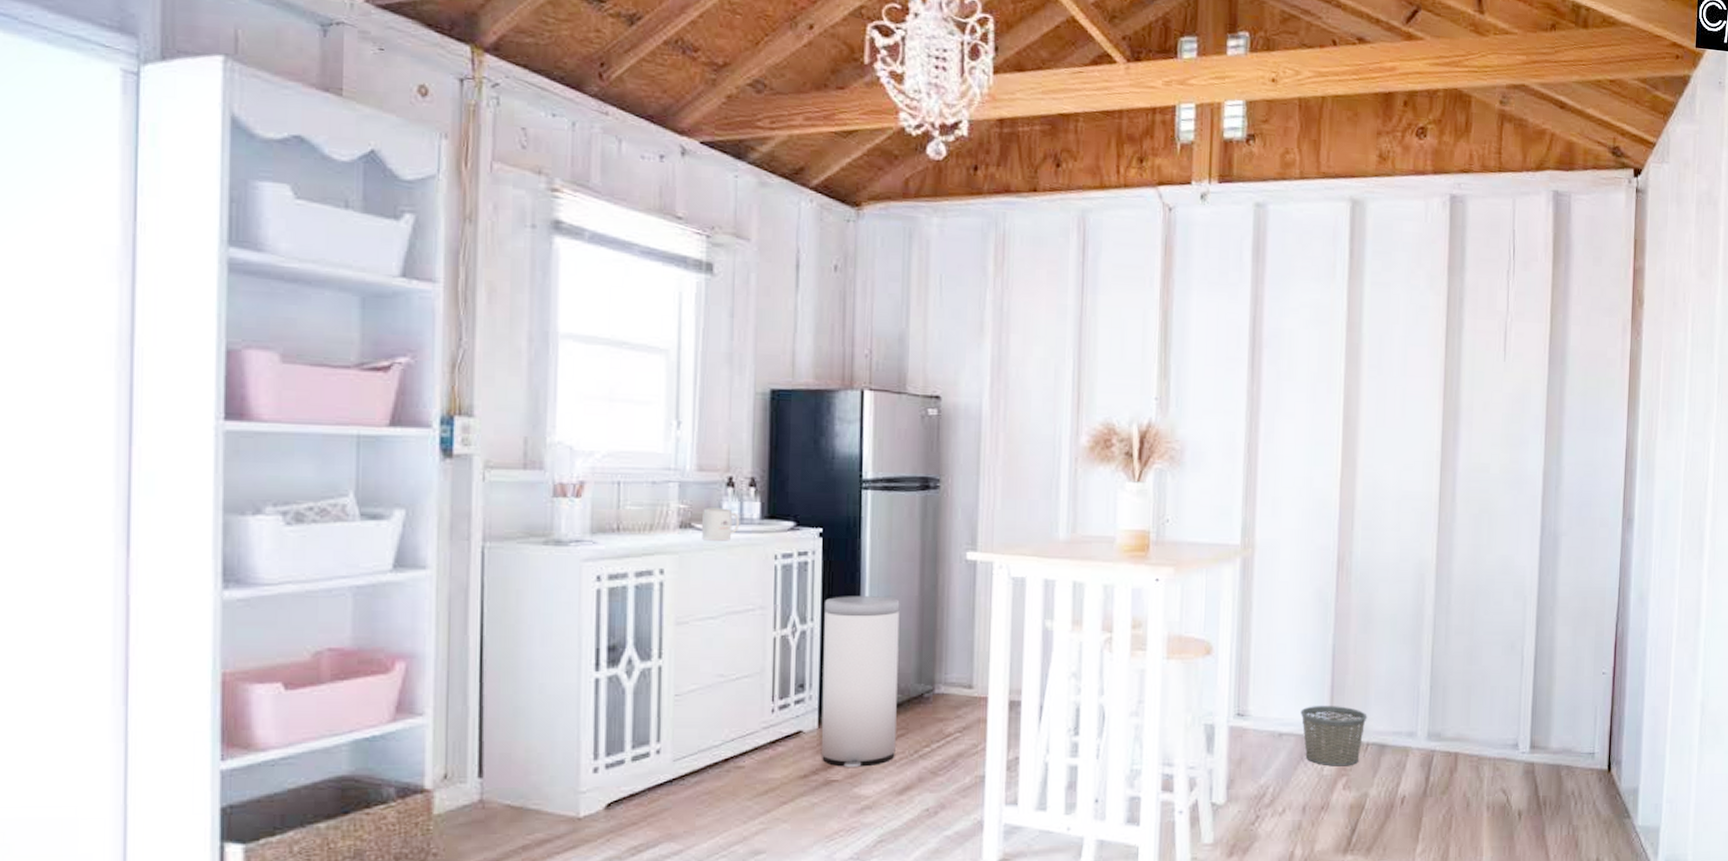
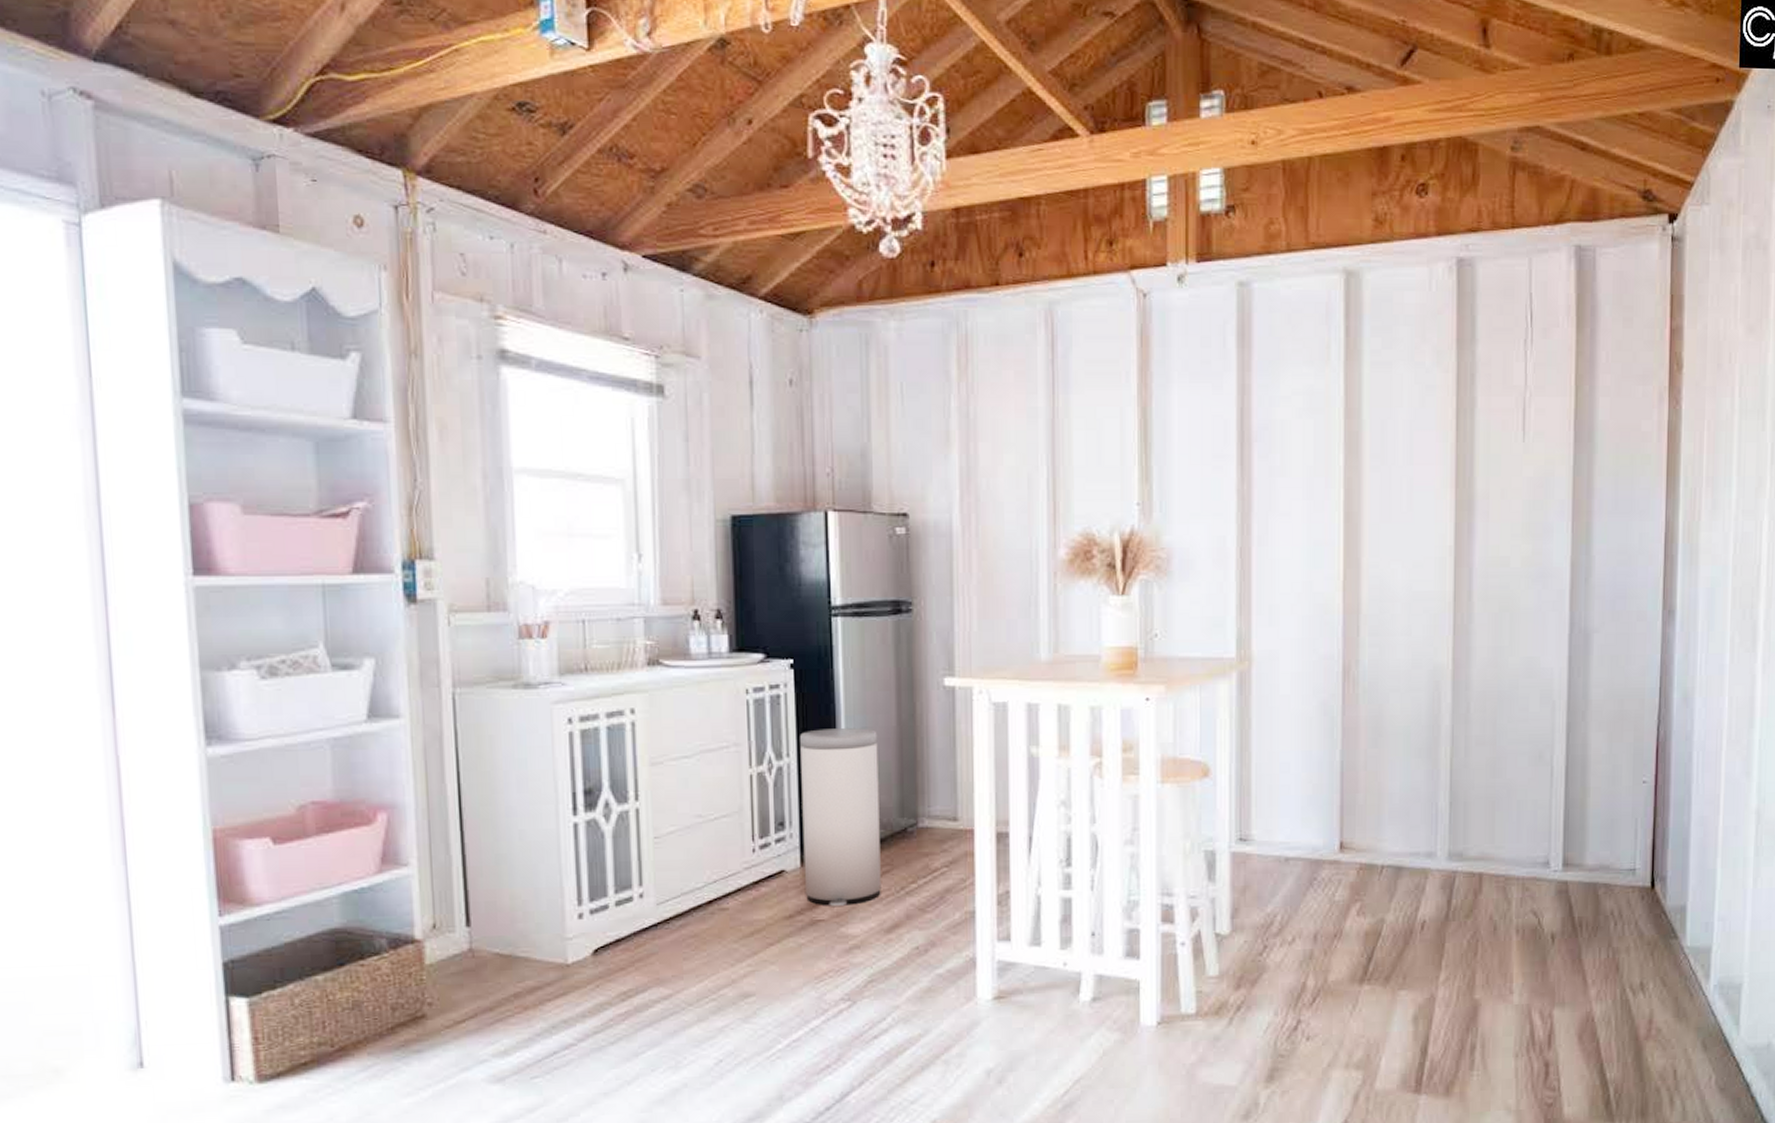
mug: present [701,508,740,542] -> none [669,643,709,679]
basket: present [1300,706,1368,766] -> none [1308,827,1381,892]

